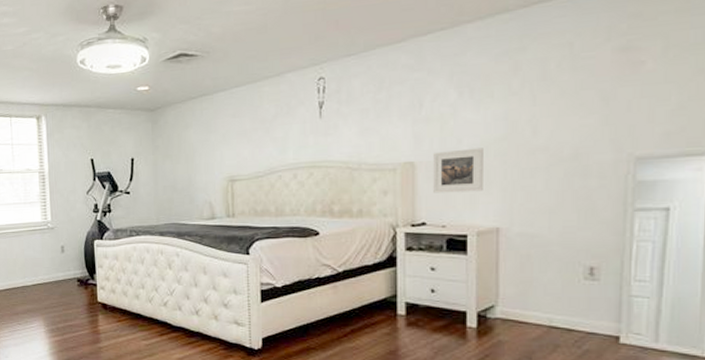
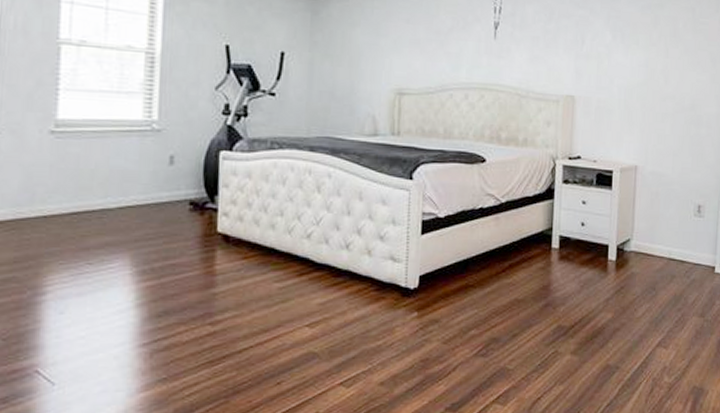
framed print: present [433,148,483,194] -> none [588,88,629,131]

